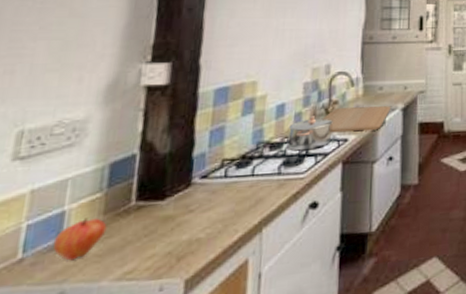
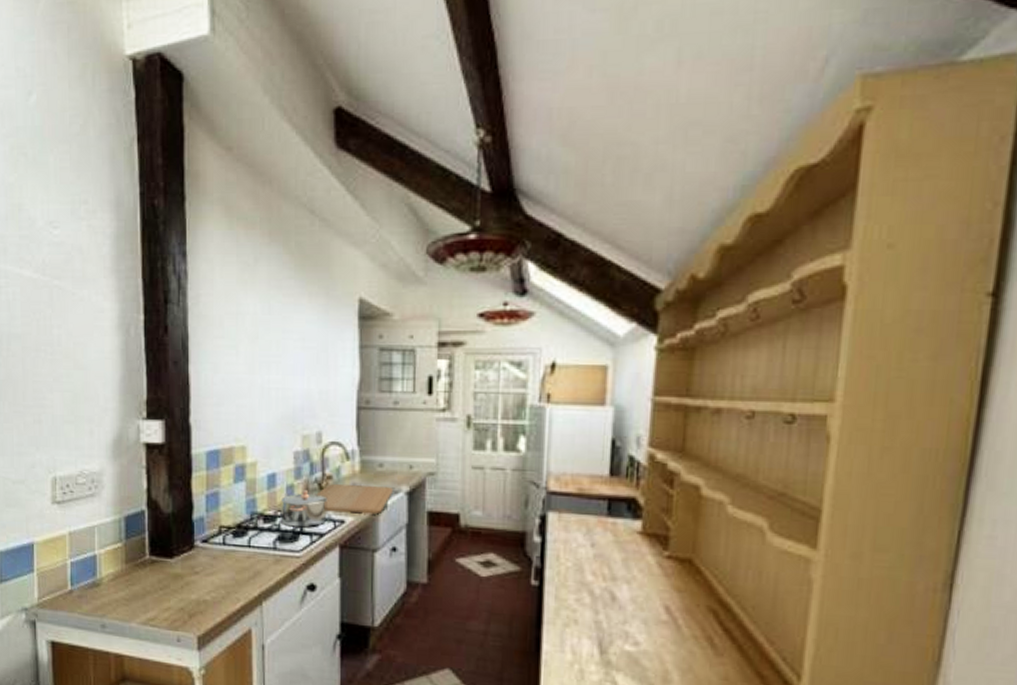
fruit: present [52,217,107,261] -> none [91,563,130,600]

